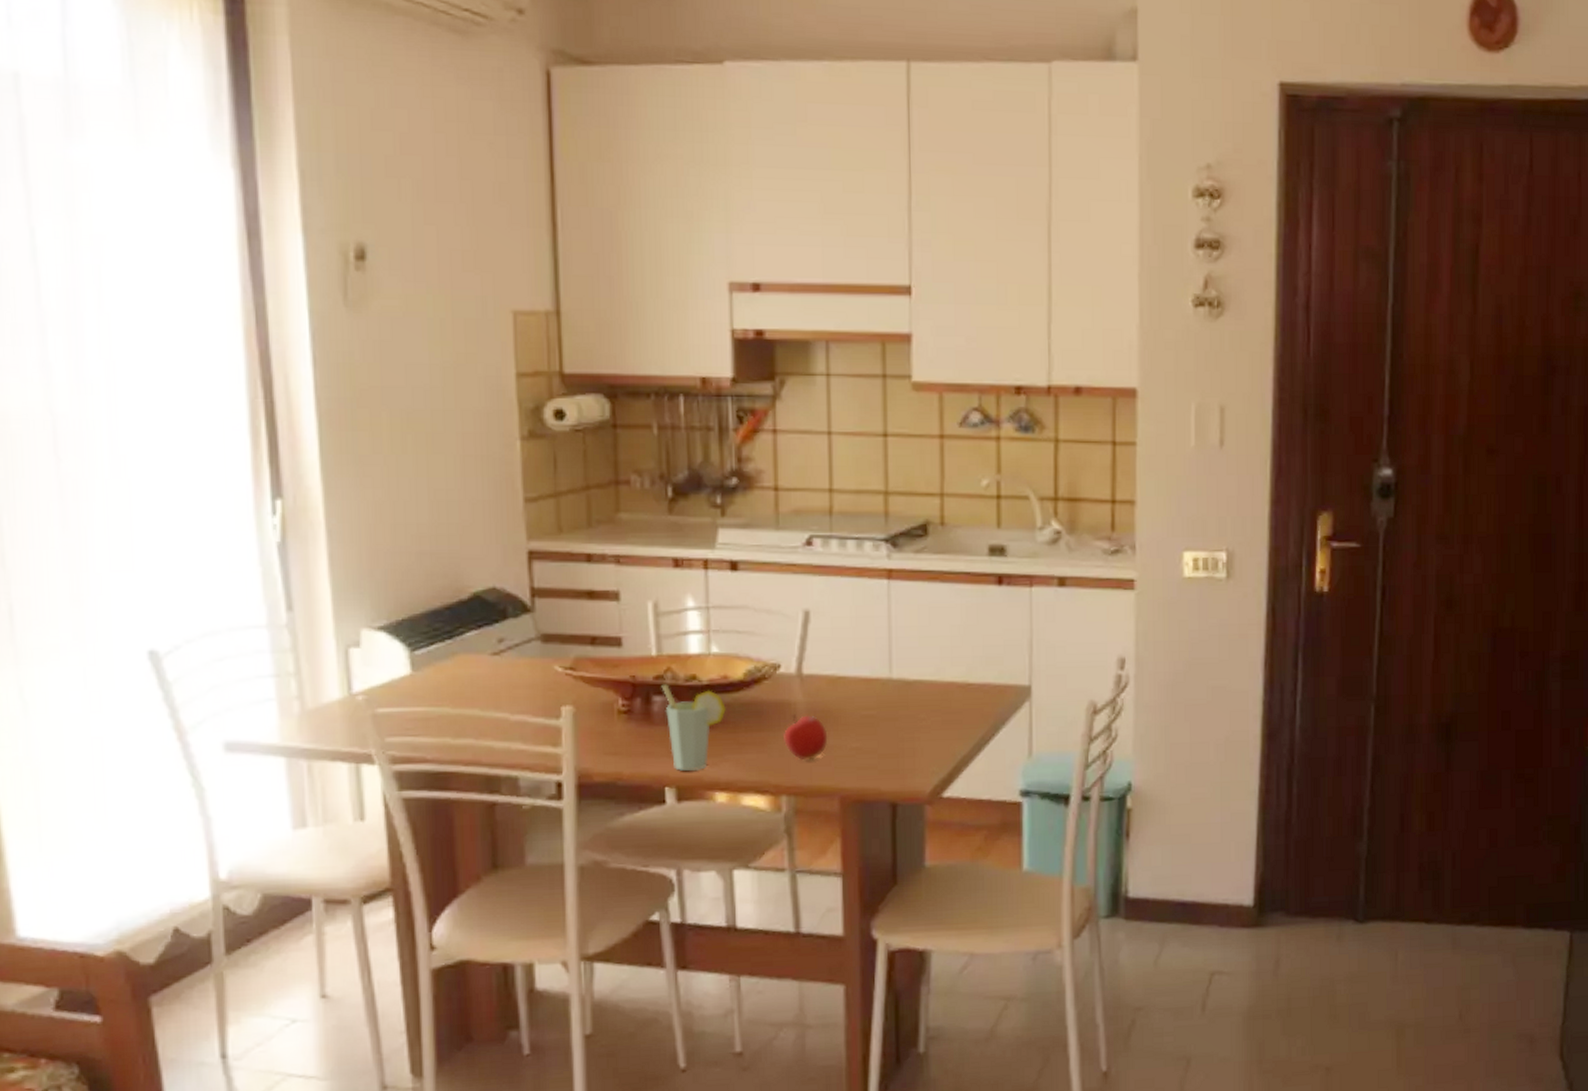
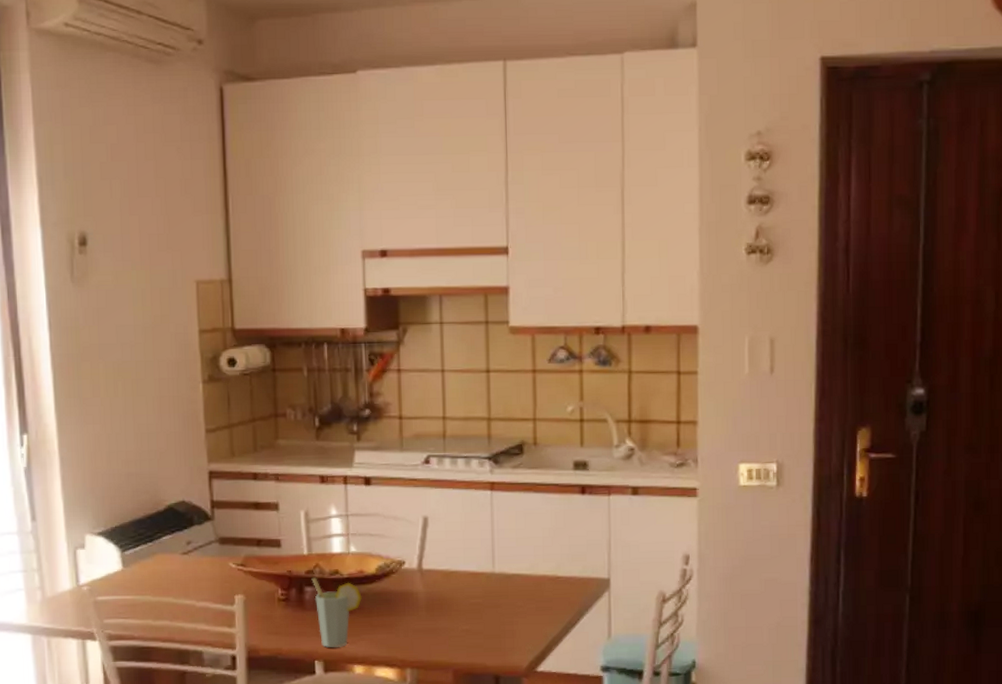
fruit: present [784,714,828,761] -> none [408,602,443,640]

